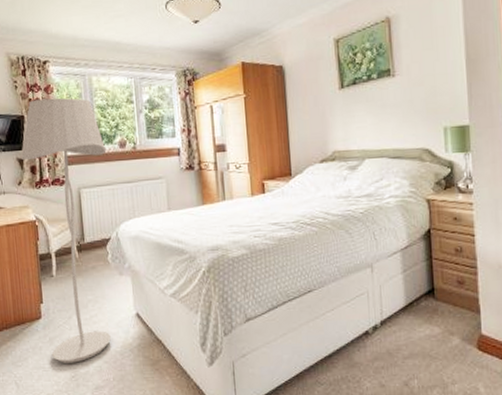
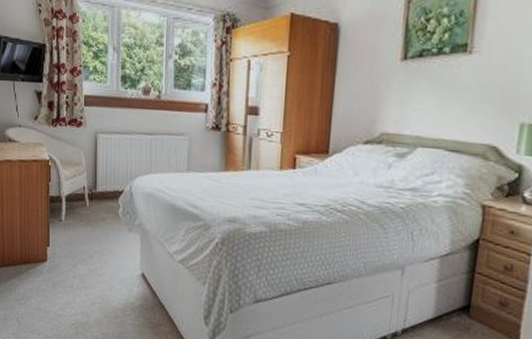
floor lamp: present [20,97,111,363] -> none [39,28,129,312]

